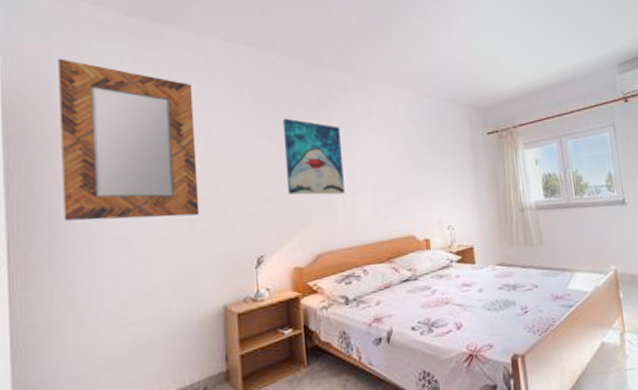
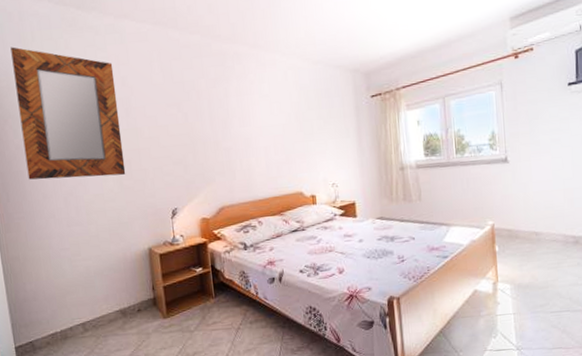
wall art: present [282,118,345,195] -> none [187,89,241,157]

